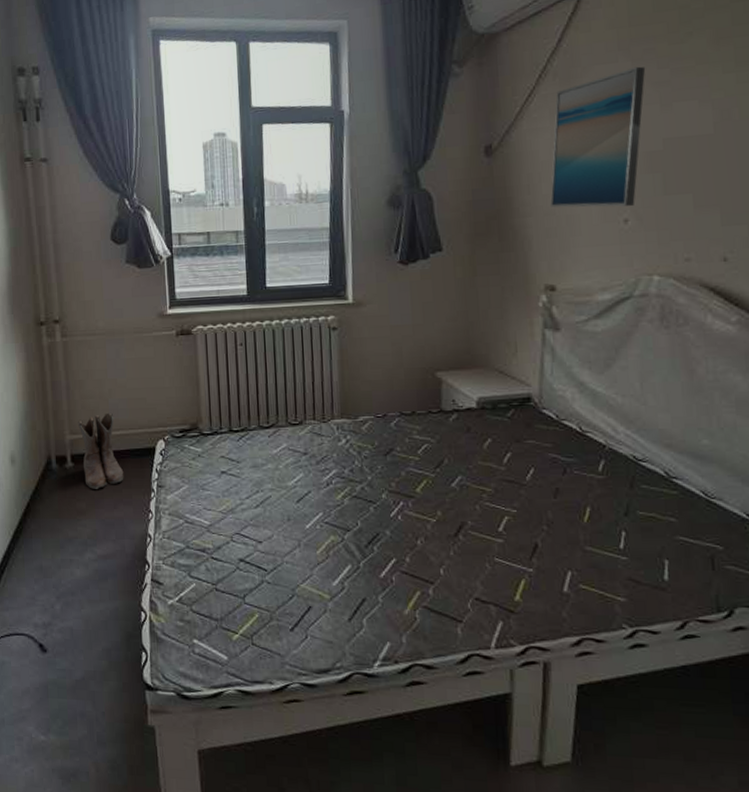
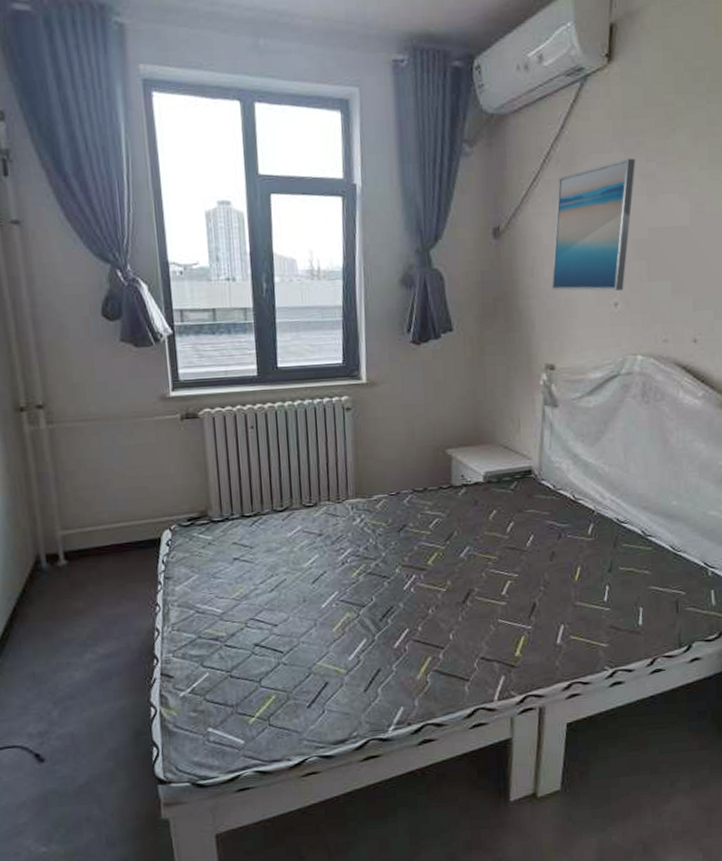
boots: present [77,412,124,489] -> none [69,504,127,587]

